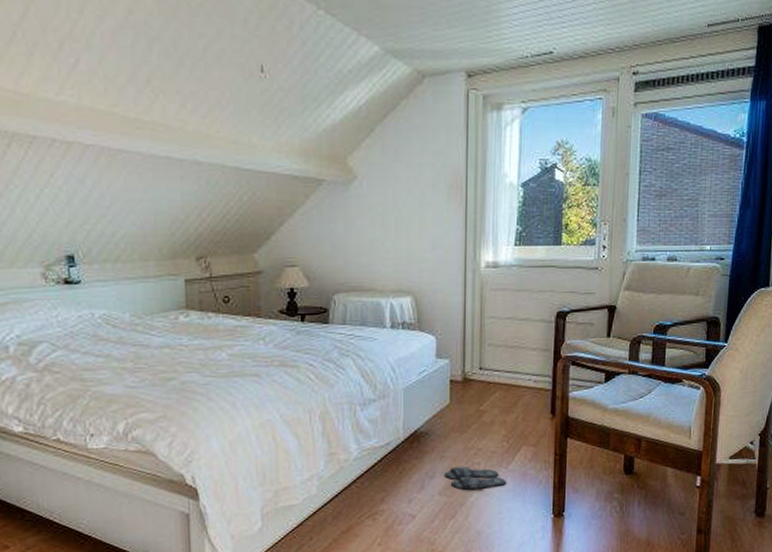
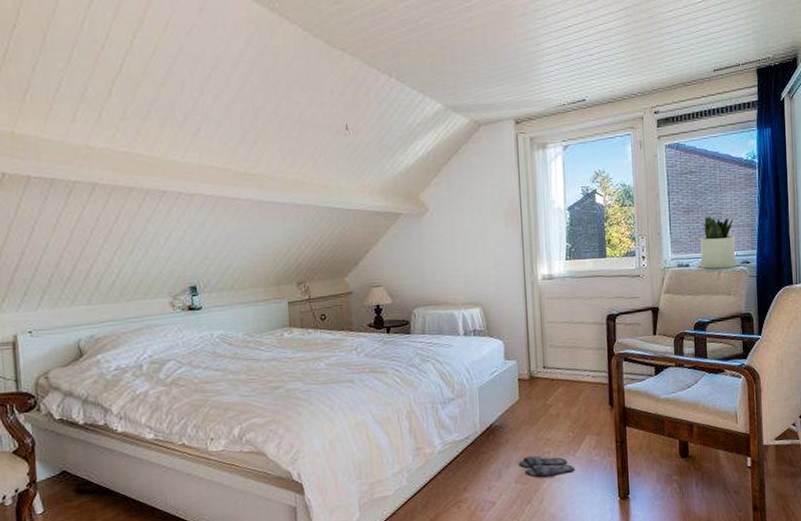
planter: none [664,202,713,265] -> present [697,214,739,269]

